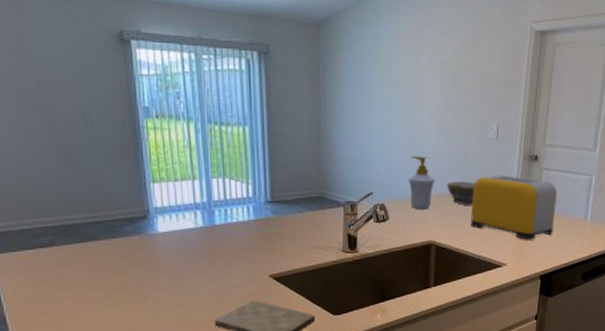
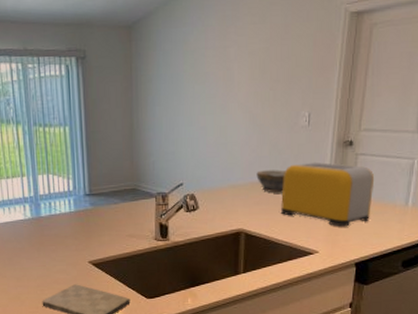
soap bottle: present [408,156,435,210] -> none [217,146,245,199]

